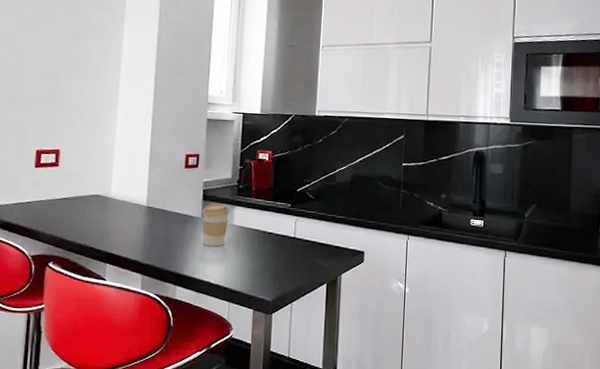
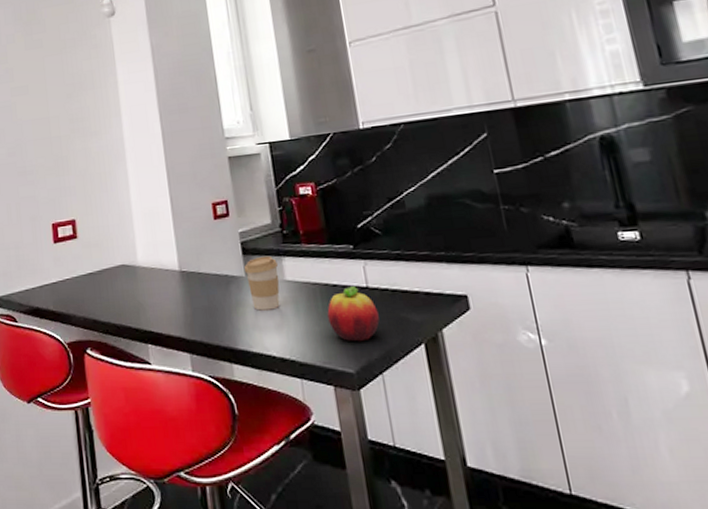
fruit: none [260,235,298,278] -> present [327,285,380,342]

